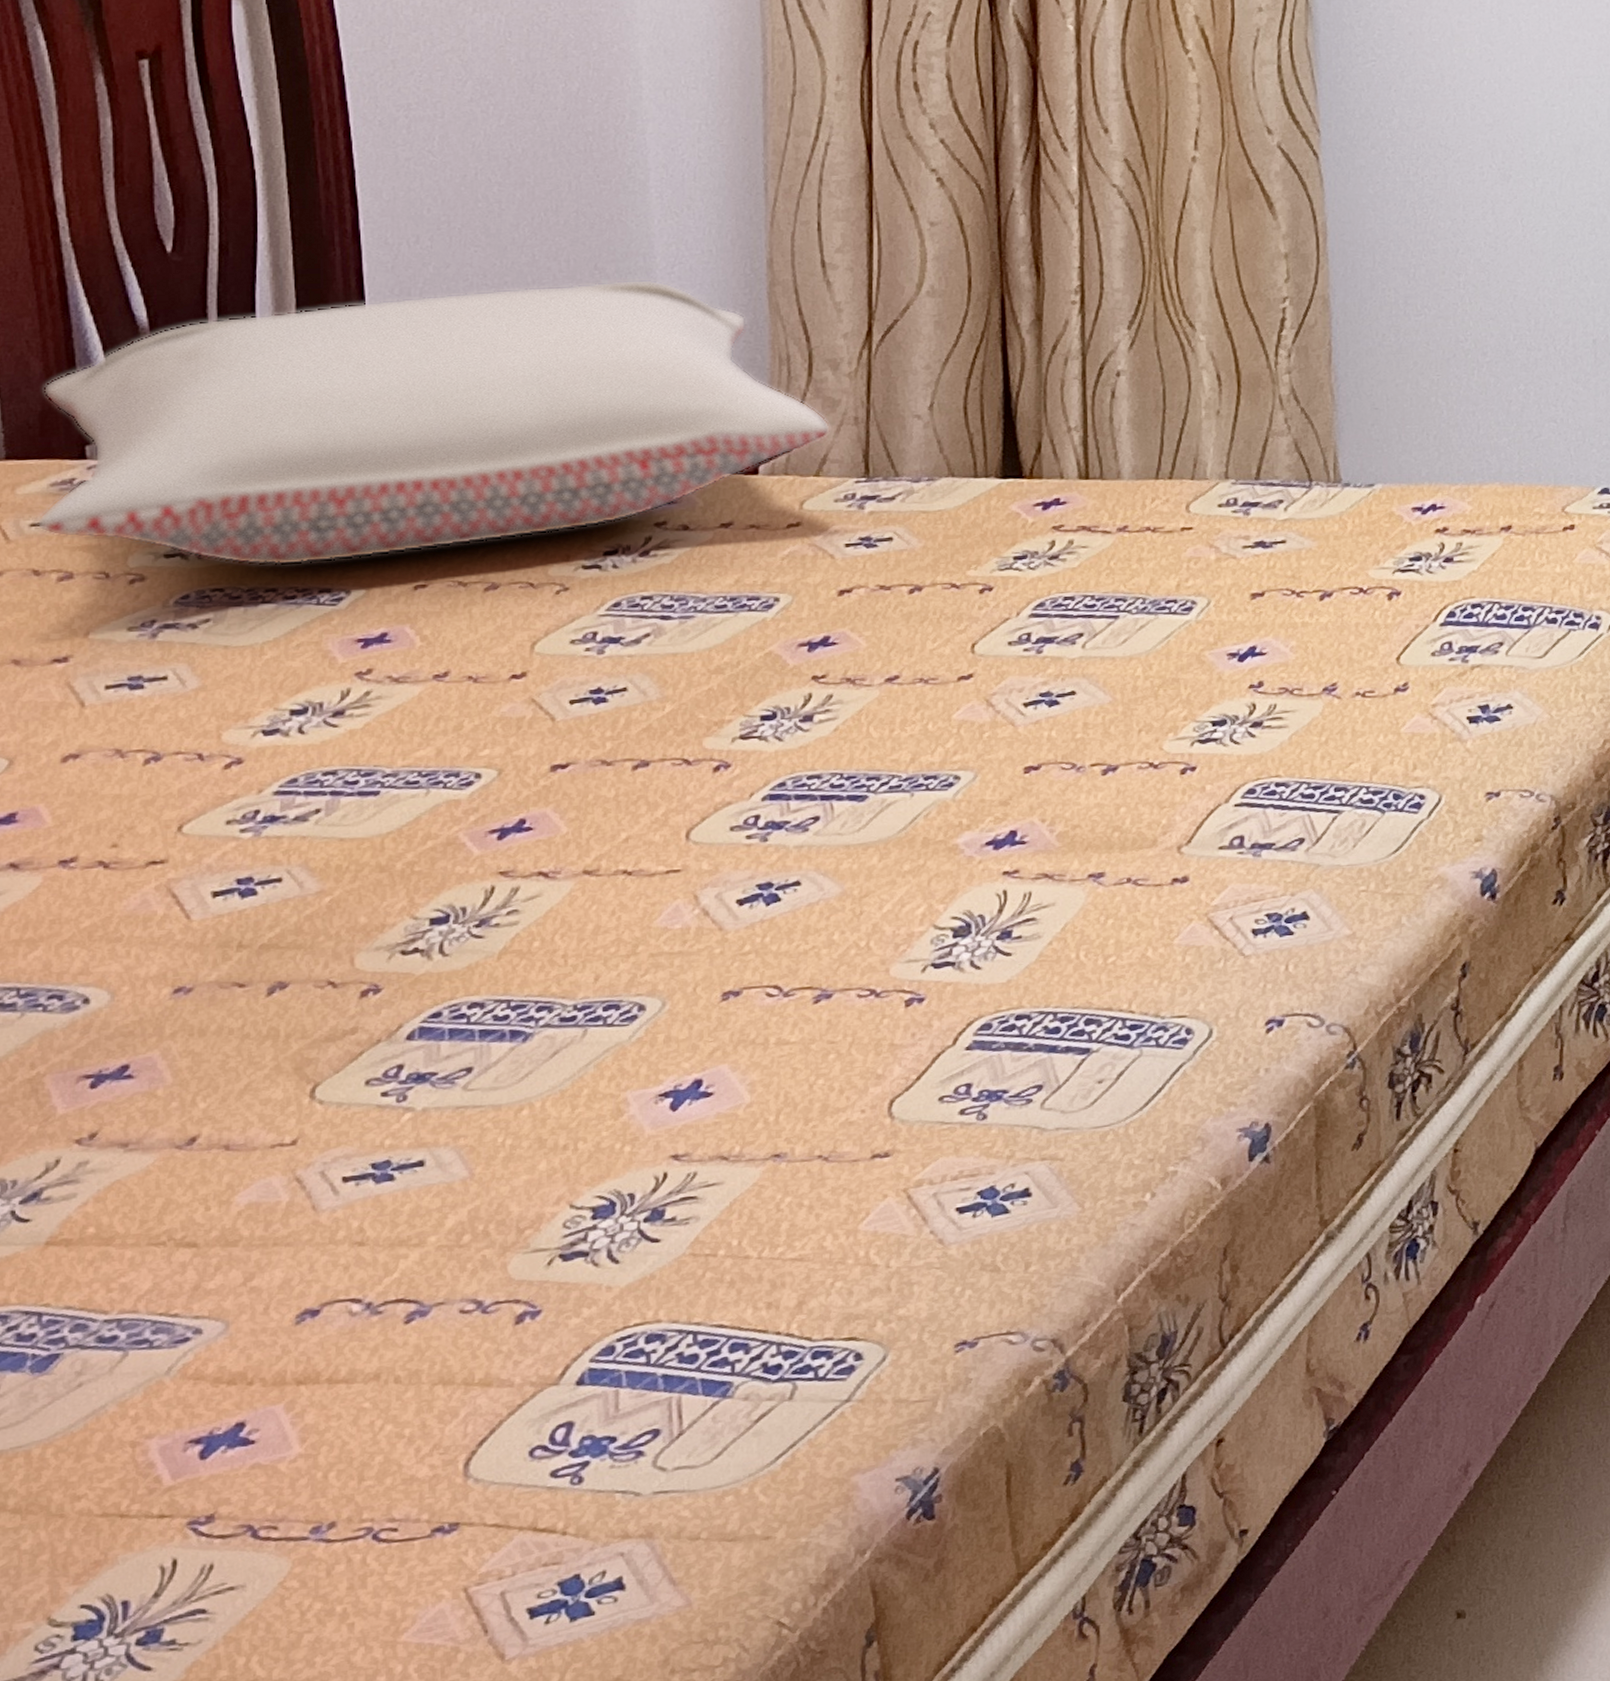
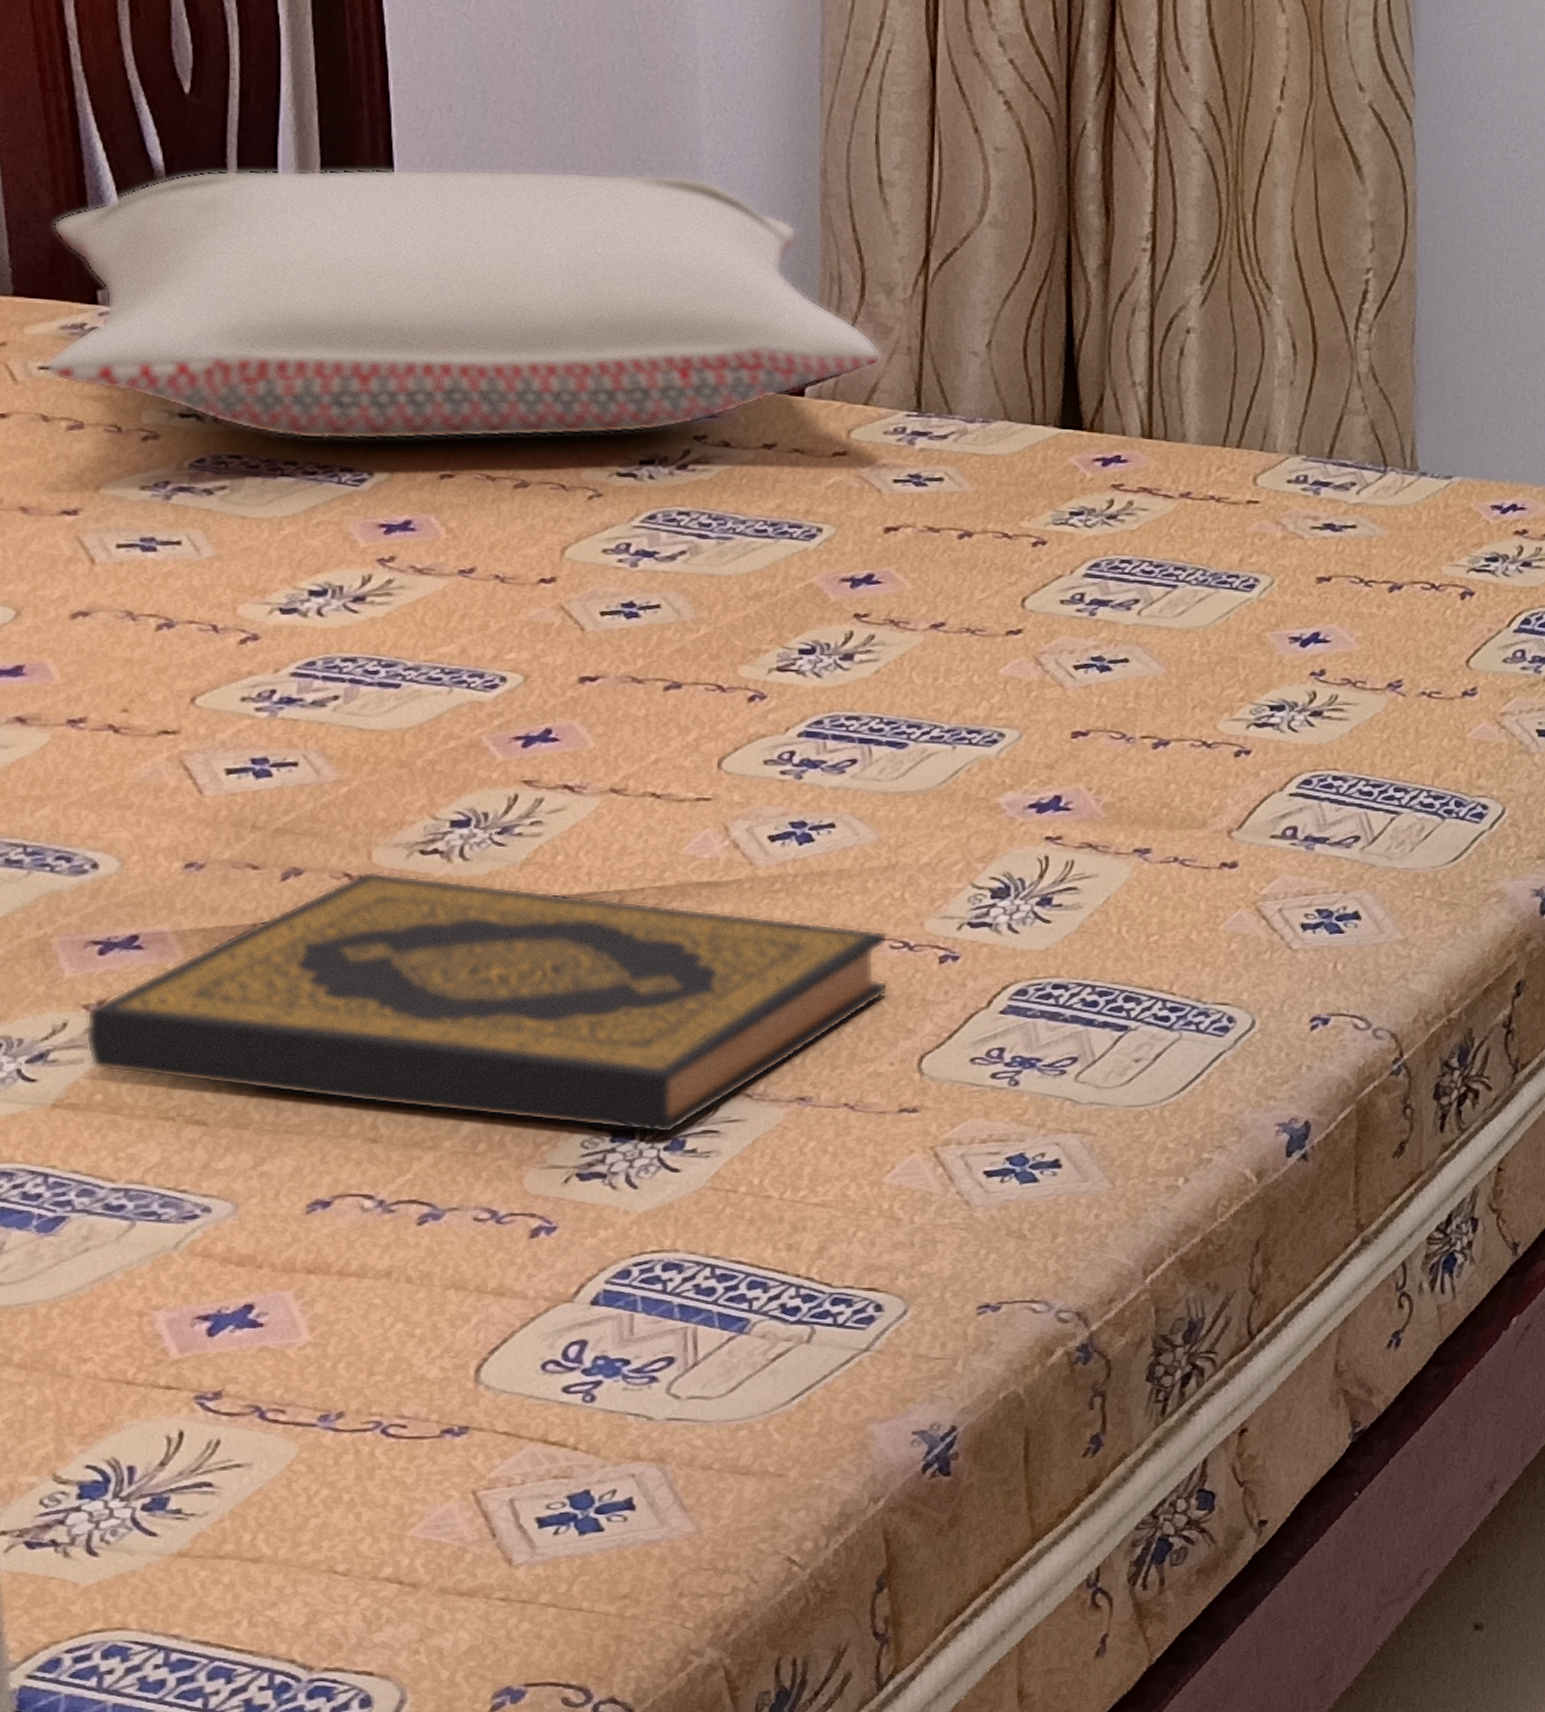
hardback book: none [77,976,858,1207] -> present [85,871,889,1133]

